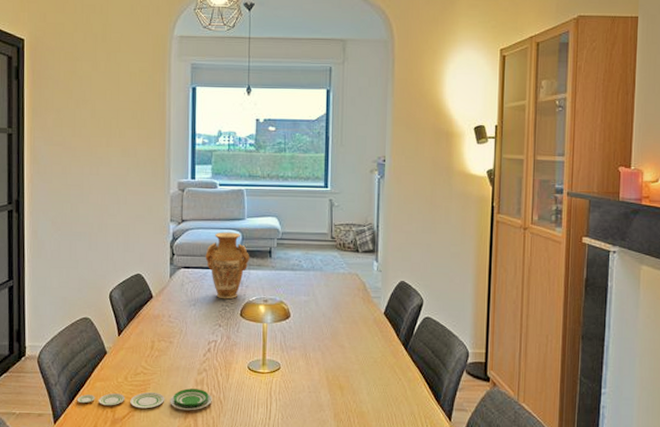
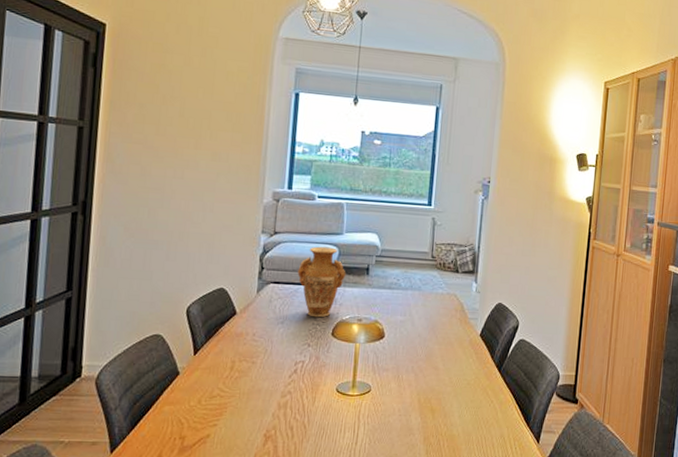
plate: present [77,388,212,411] -> none [140,412,296,436]

